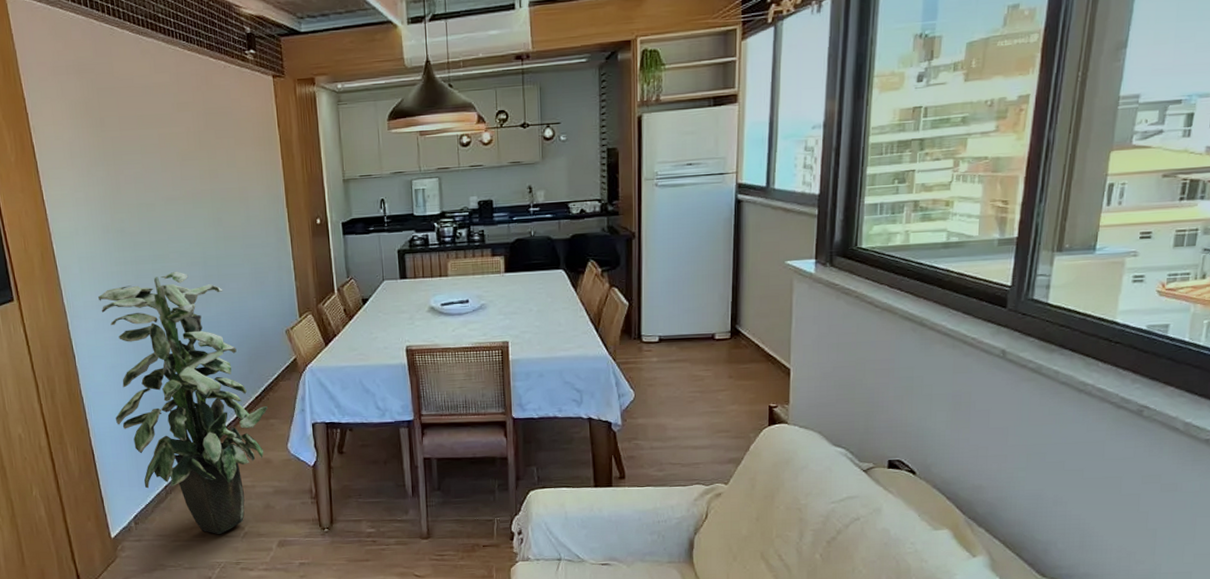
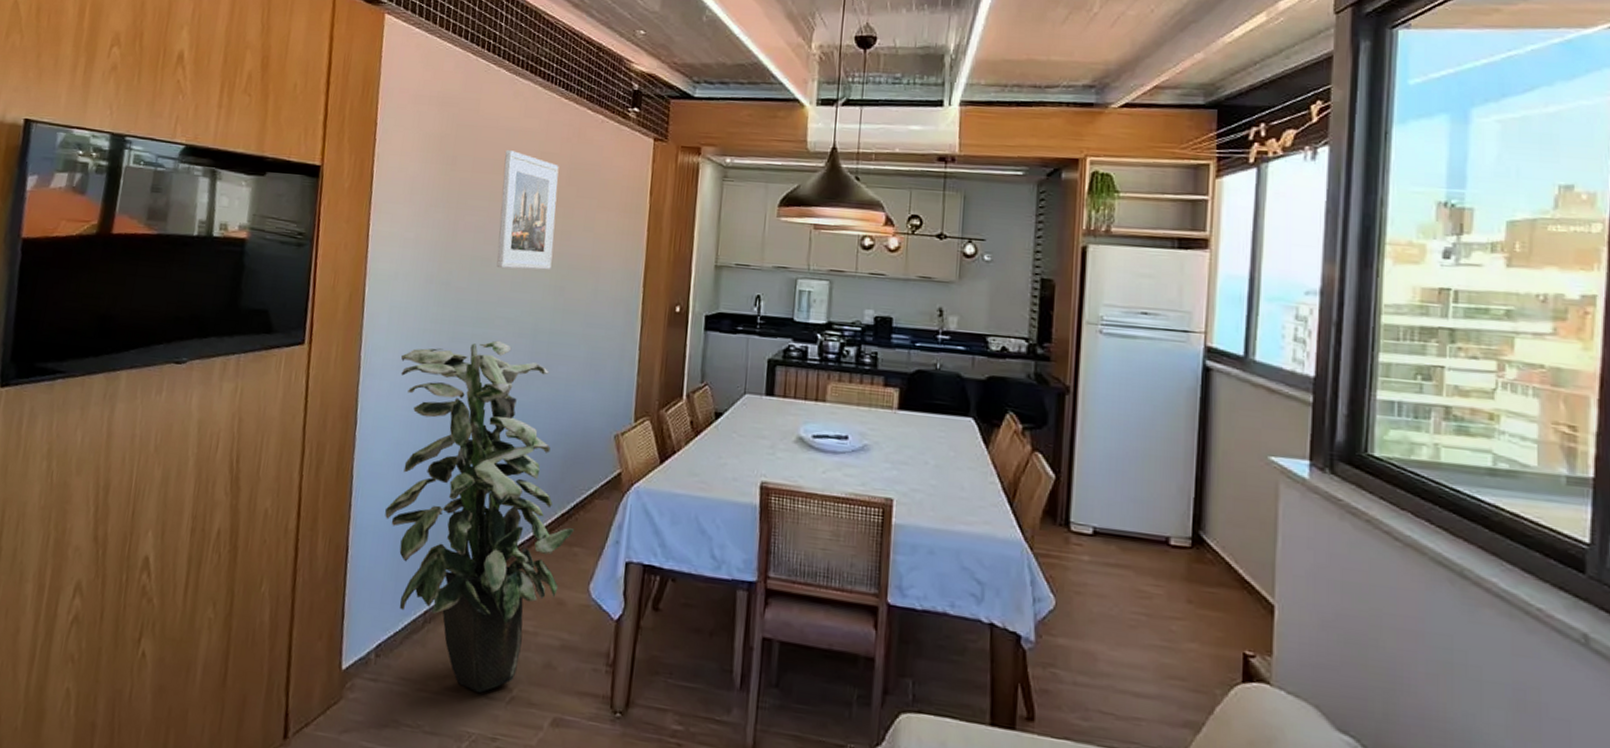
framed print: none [146,105,207,210] -> present [496,150,559,270]

